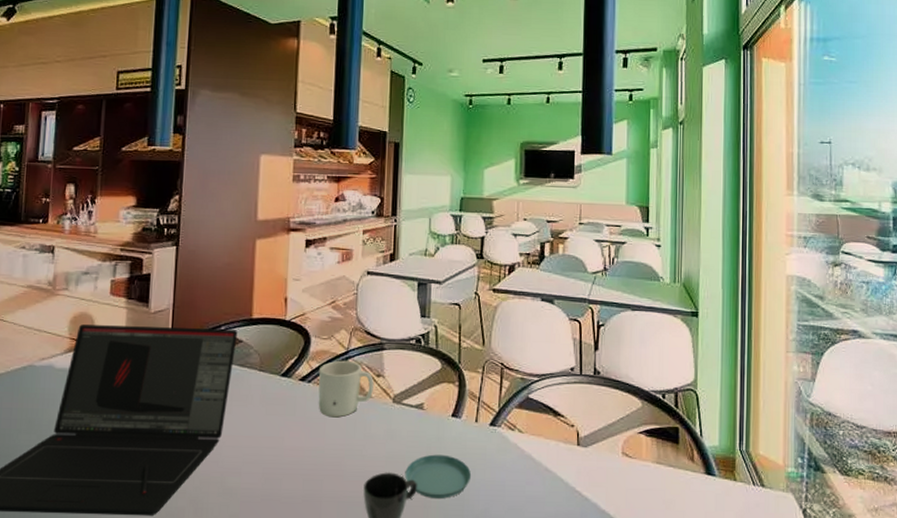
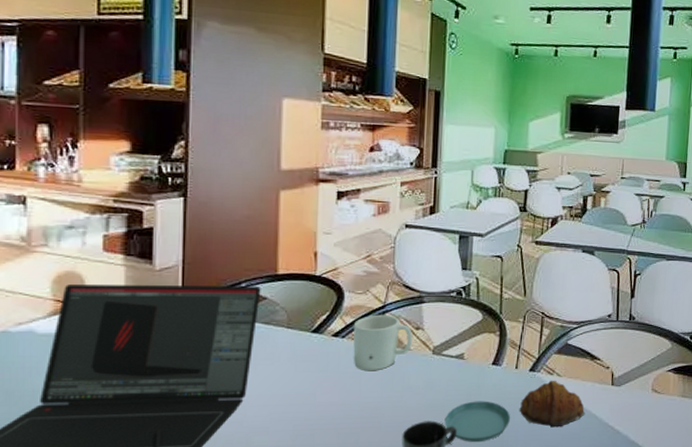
croissant: none [480,436,550,489] -> present [519,380,585,428]

